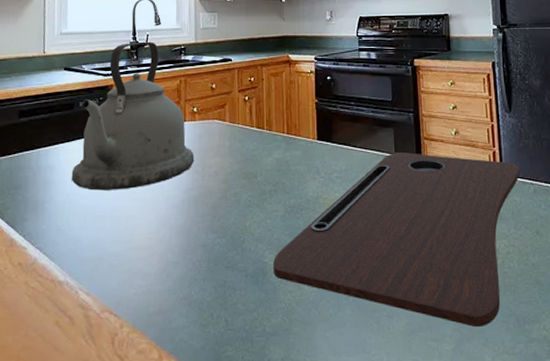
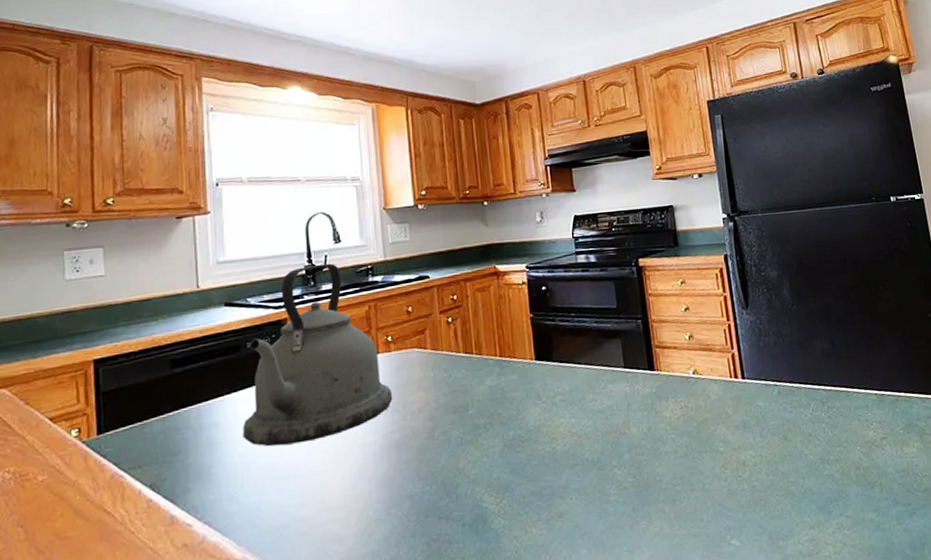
cutting board: present [273,153,521,328] -> none [494,363,763,551]

